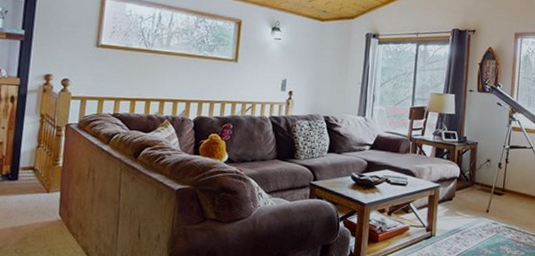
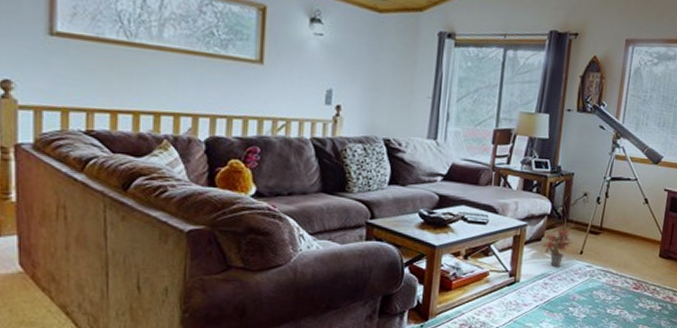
potted plant: none [451,180,480,224] -> present [540,217,573,267]

